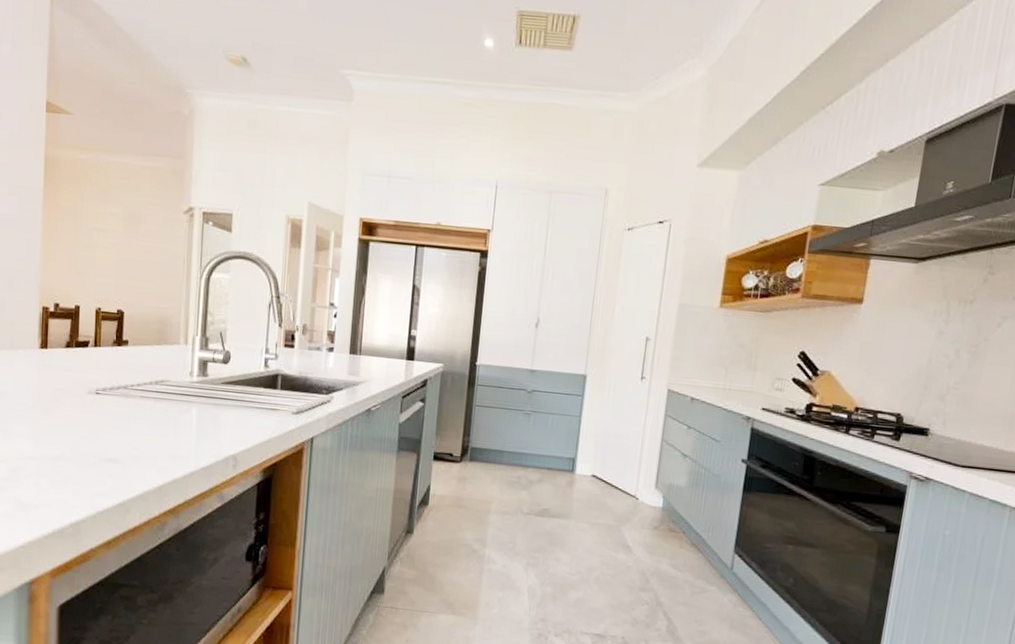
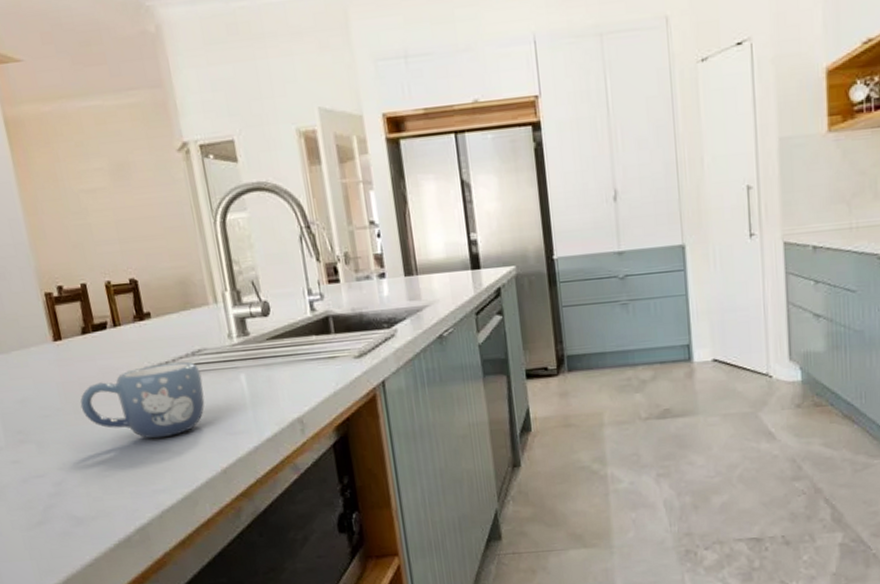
mug: none [49,385,159,449] -> present [80,361,205,439]

